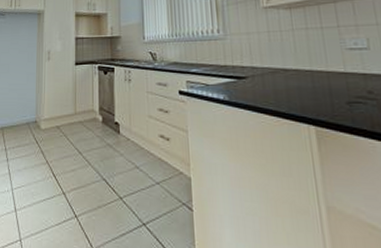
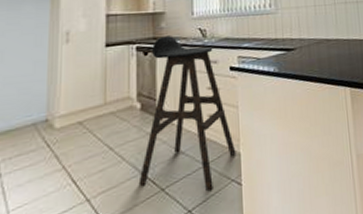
bar stool: none [101,58,187,208] -> present [138,36,236,191]

